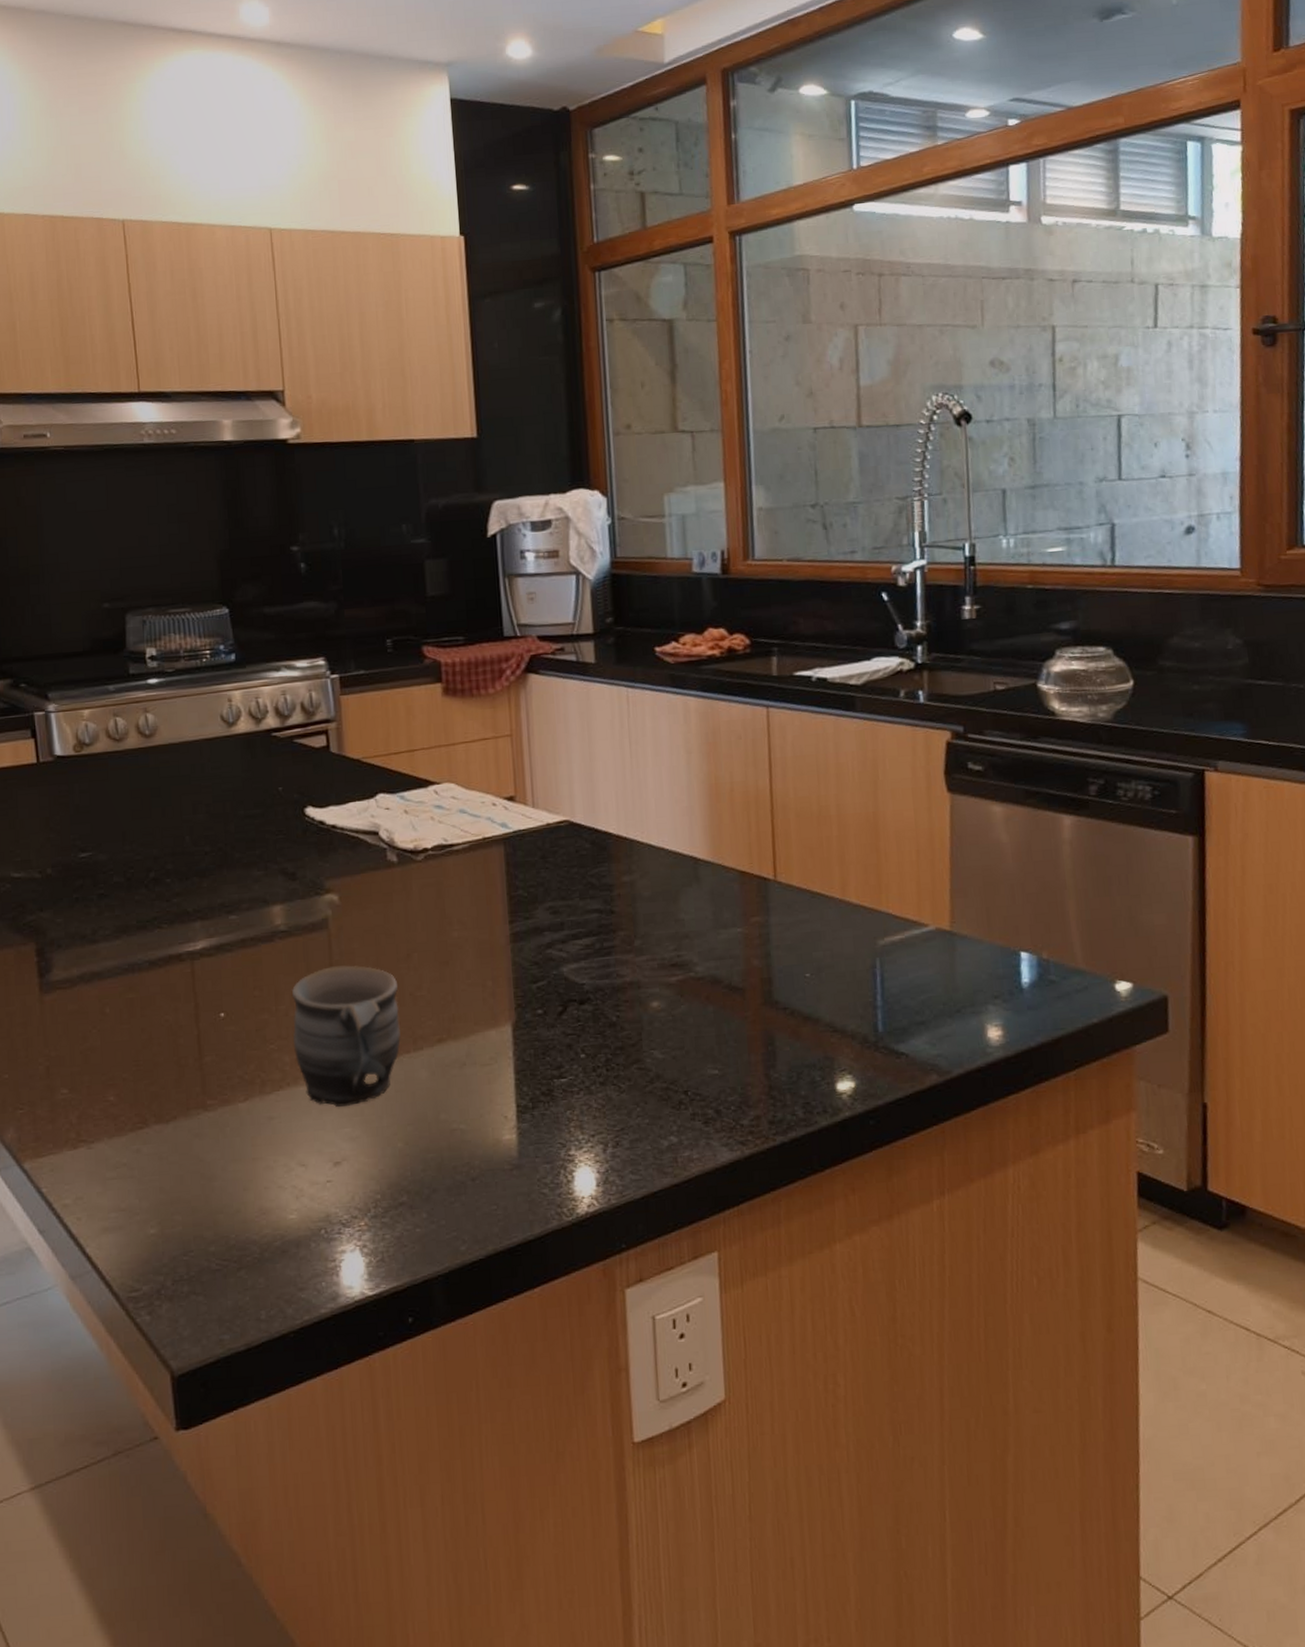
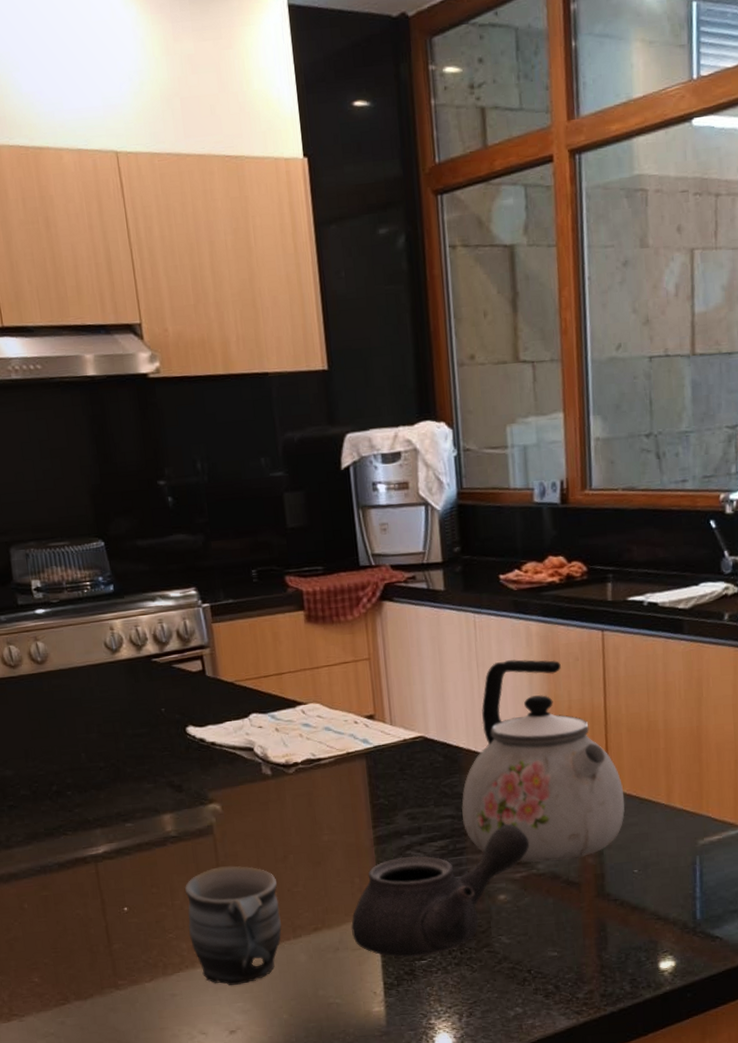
teapot: none [480,919,687,1076] -> present [350,824,530,958]
kettle: none [610,737,795,964] -> present [462,659,625,862]

